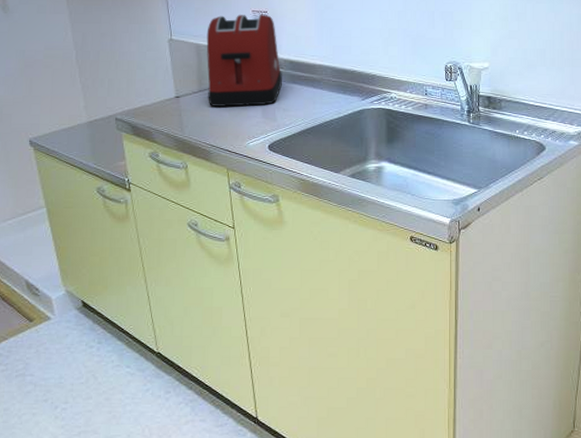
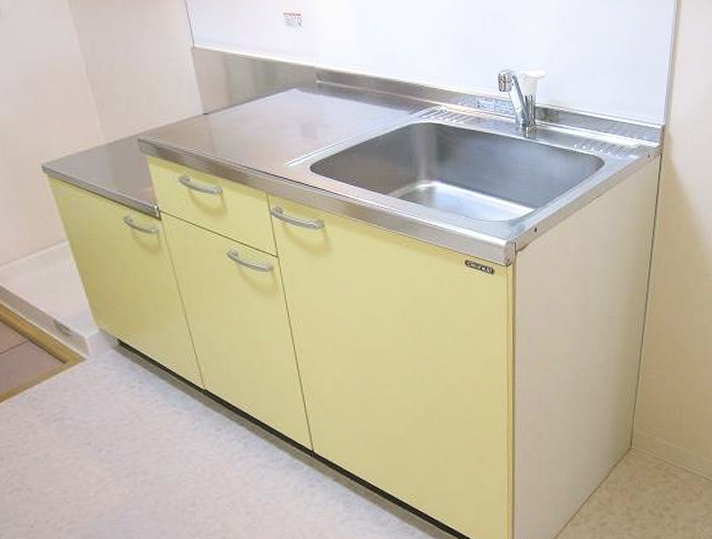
toaster: present [206,14,282,107] -> none [234,17,321,124]

